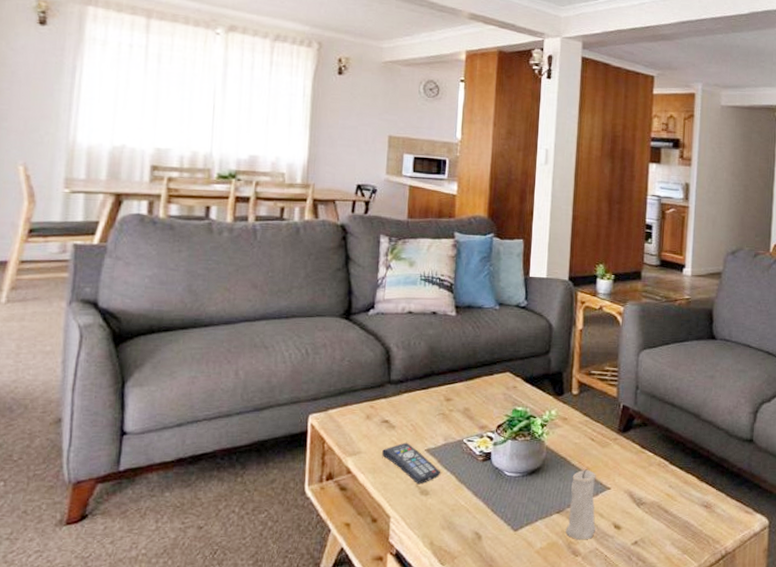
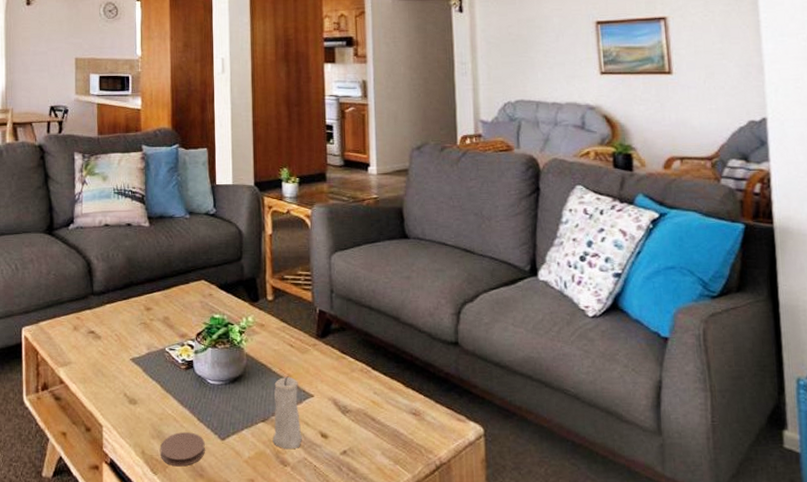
remote control: present [382,442,441,485] -> none [91,352,147,394]
coaster: none [450,523,497,557] -> present [160,432,205,467]

